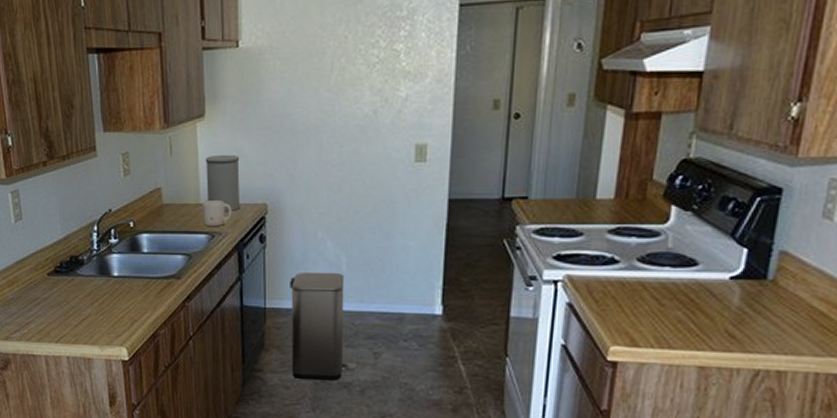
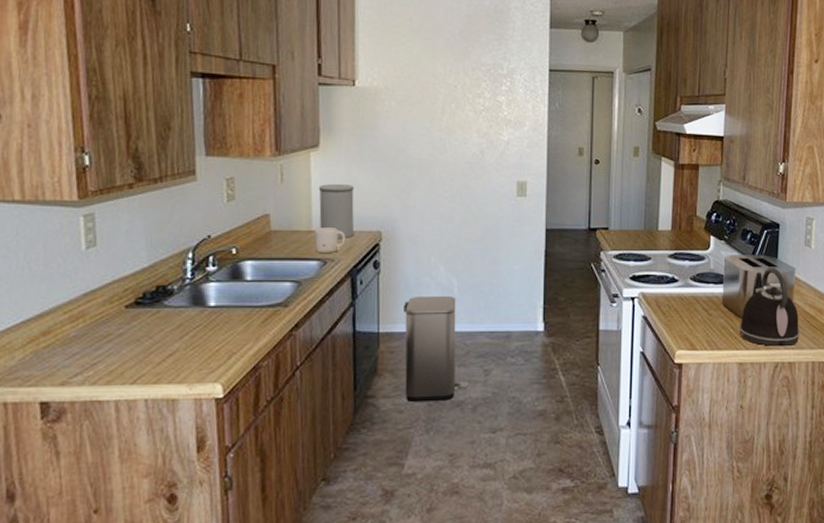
toaster: none [681,230,803,312] -> present [722,255,796,319]
kettle: none [703,246,801,351] -> present [739,267,800,347]

